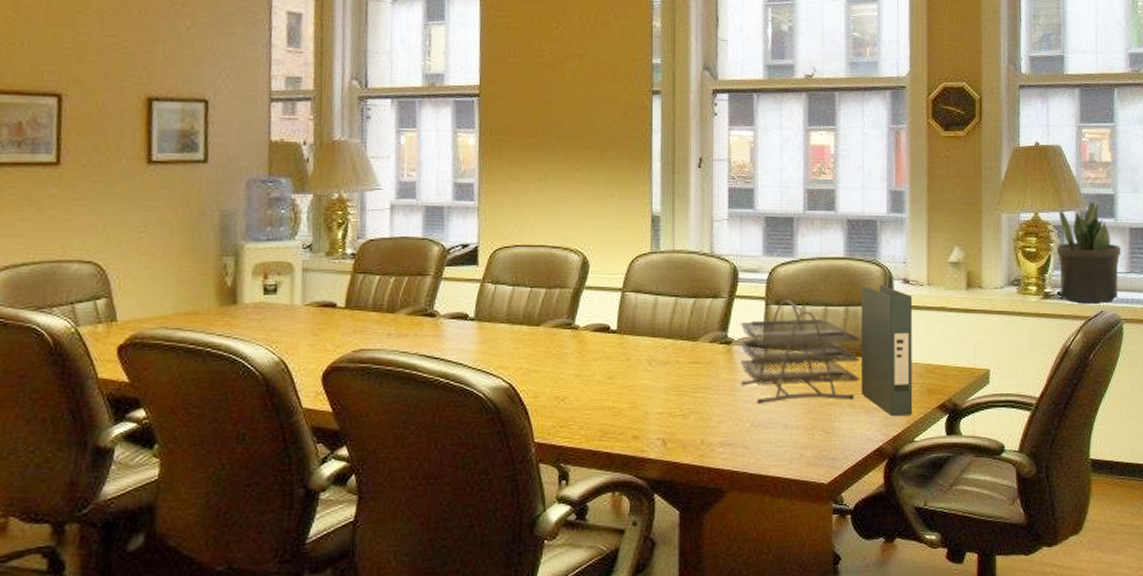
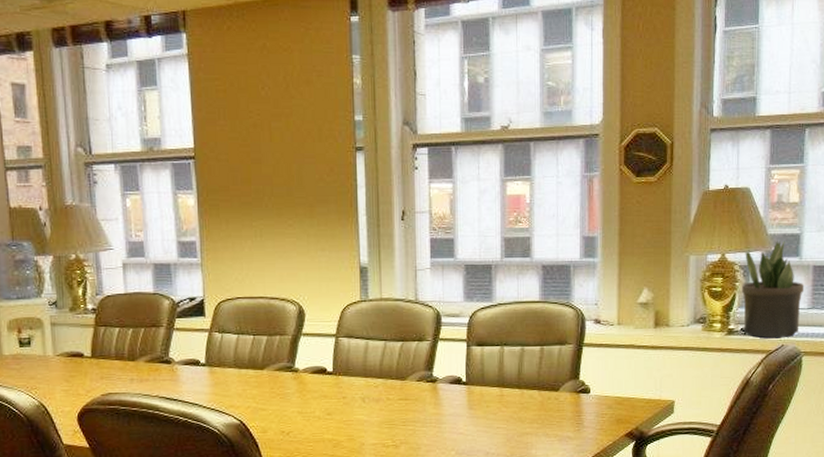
file organizer: present [740,300,861,404] -> none [444,341,555,434]
binder: present [860,284,913,415] -> none [555,325,604,443]

